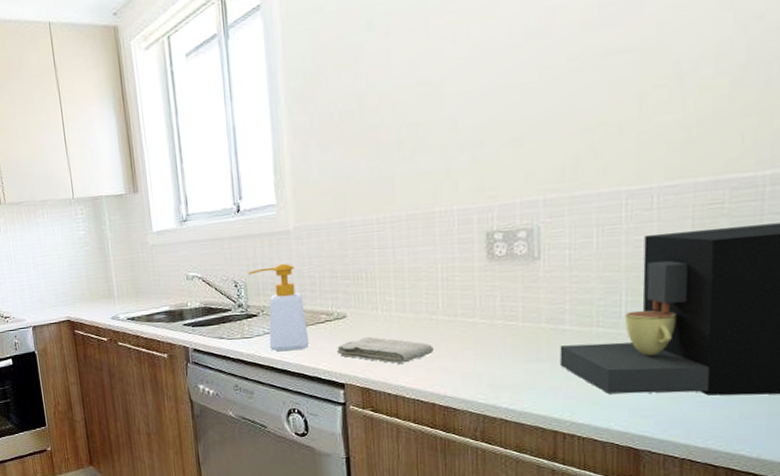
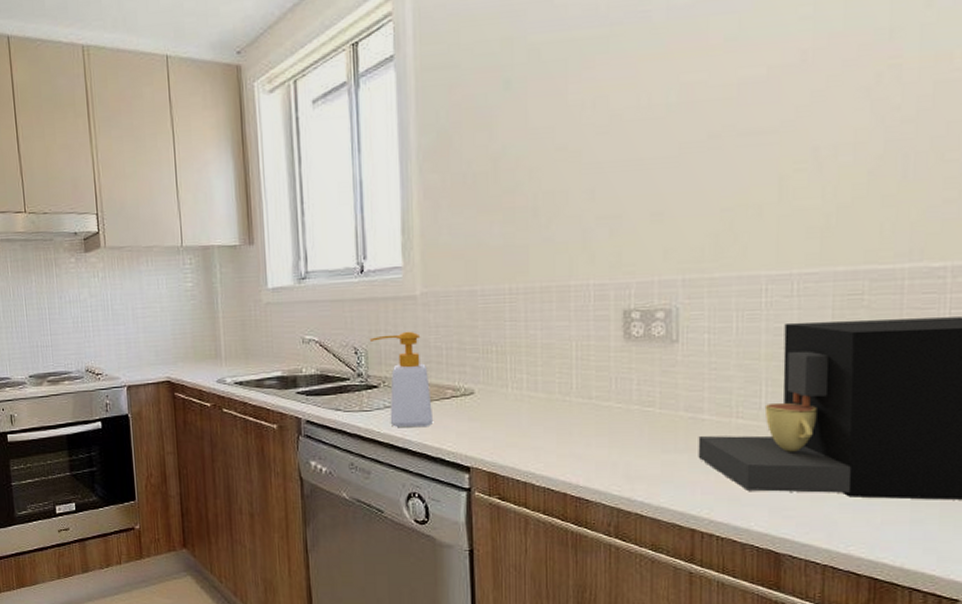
washcloth: present [337,337,433,364] -> none [463,417,566,447]

